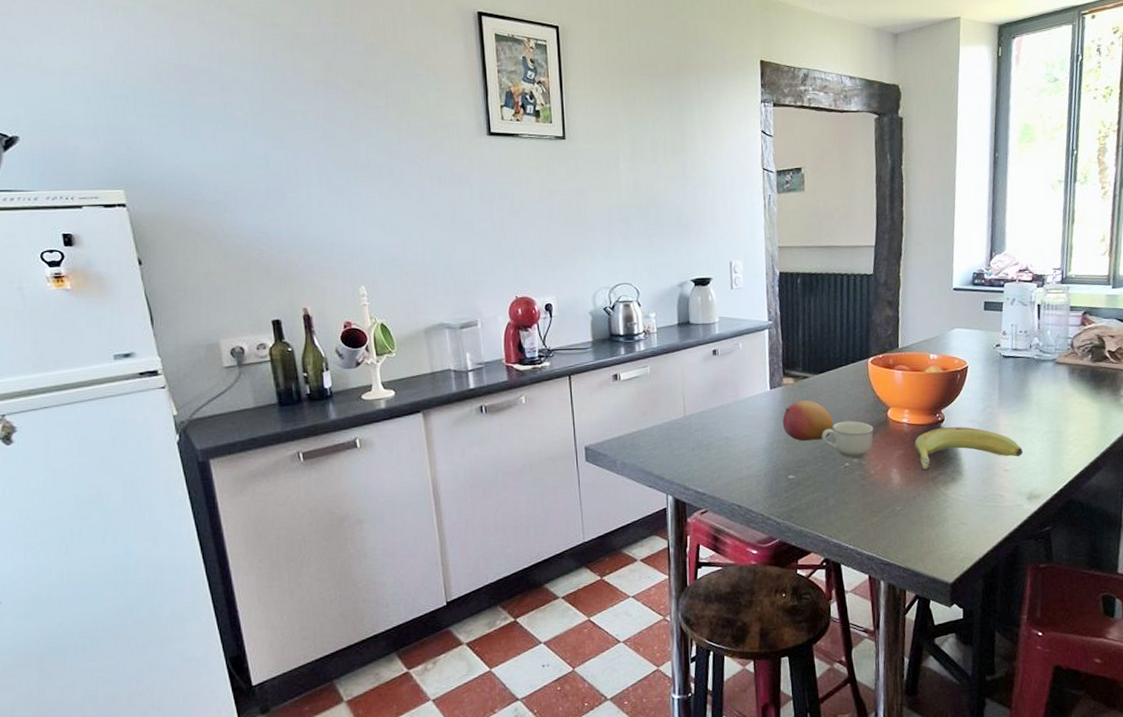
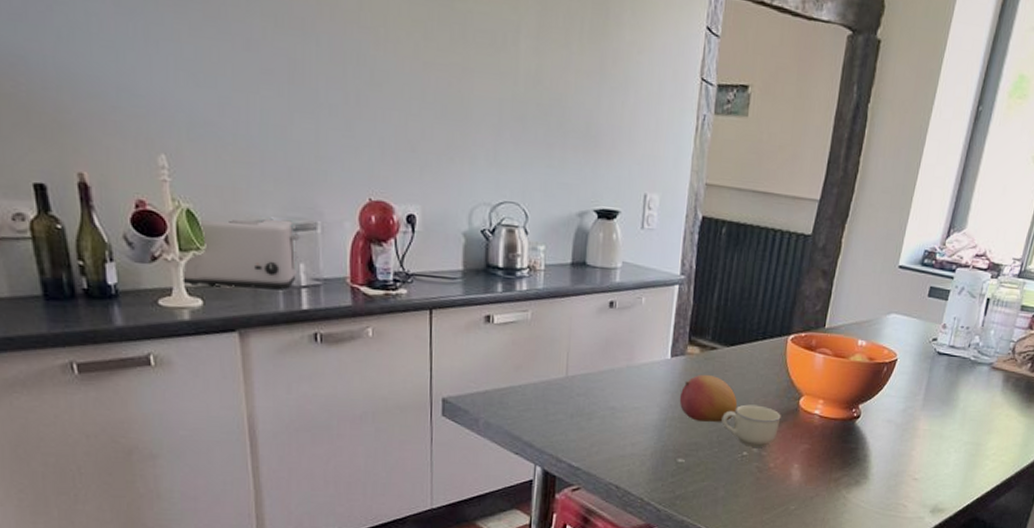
toaster: none [378,321,465,381] -> present [181,217,298,290]
banana: present [915,426,1023,471] -> none [822,424,937,470]

